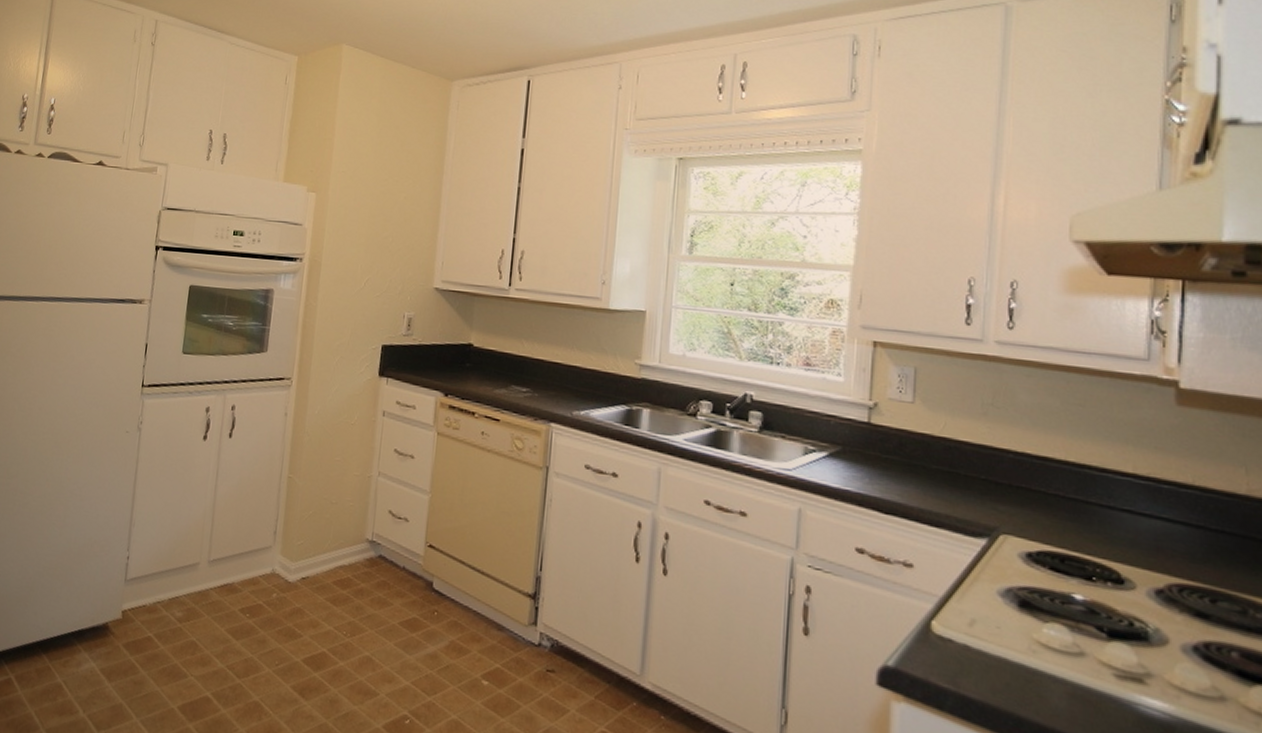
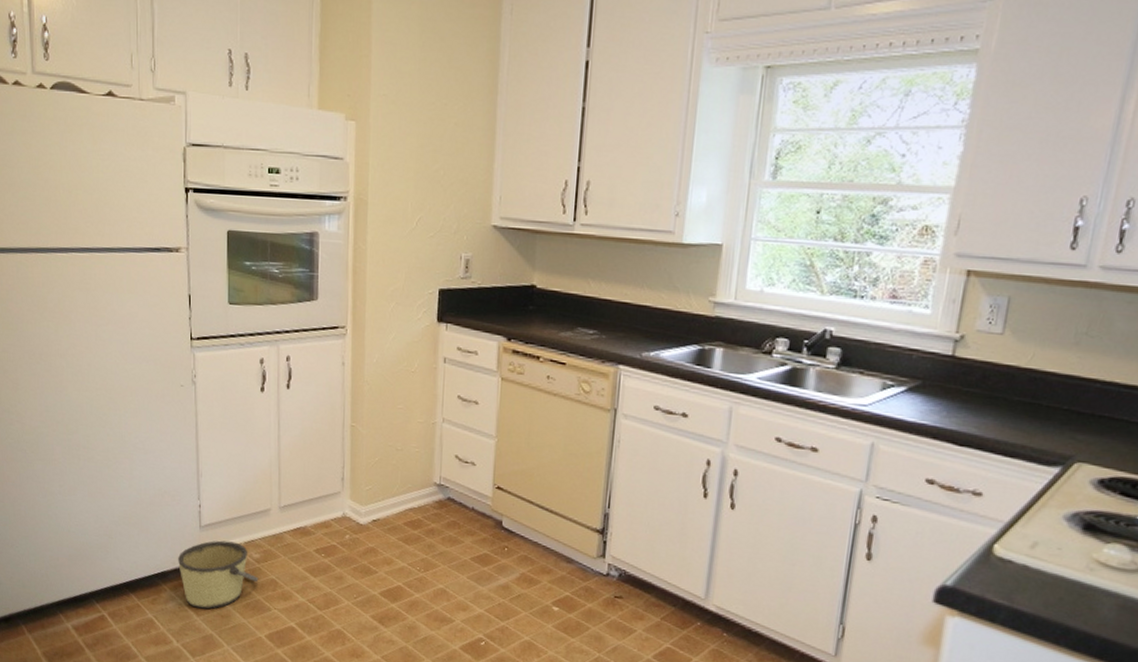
bucket: none [97,596,179,675] -> present [178,540,259,610]

